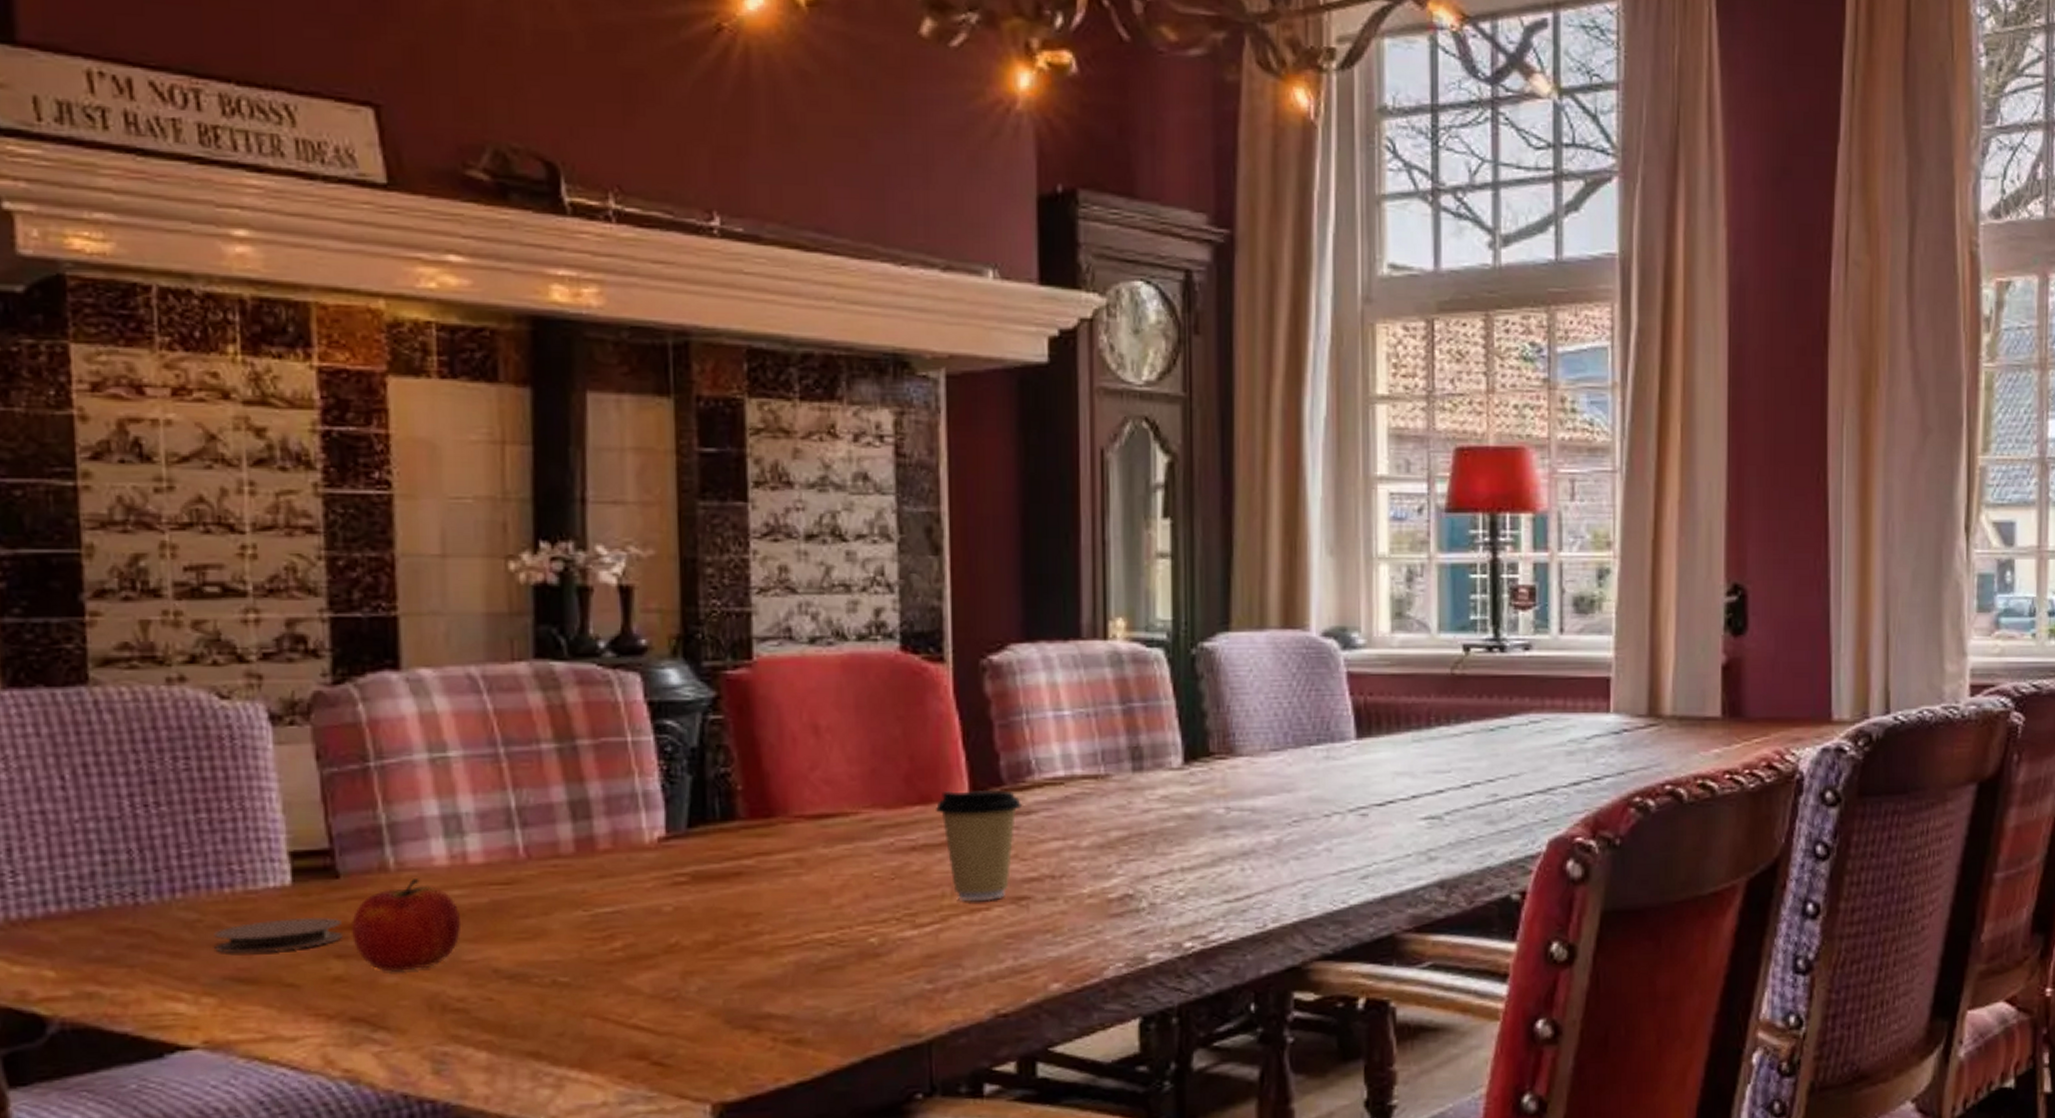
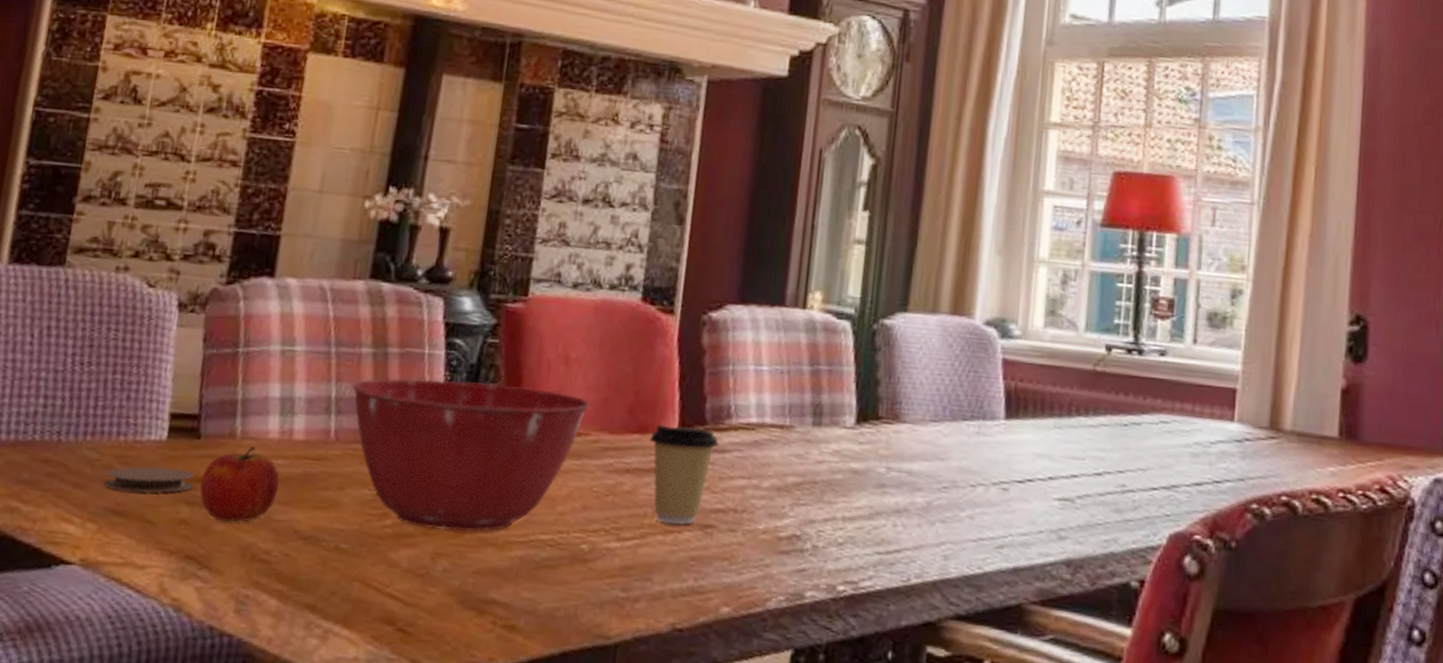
mixing bowl: none [536,767,855,945] -> present [352,378,590,532]

